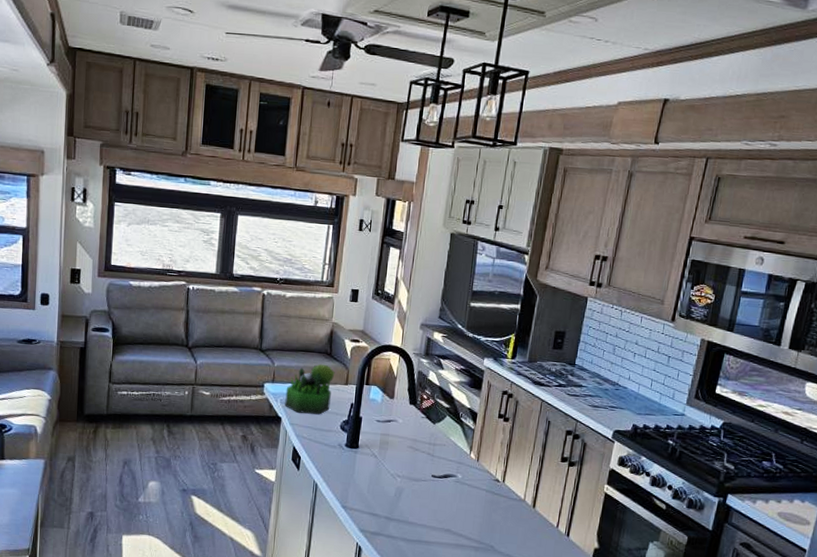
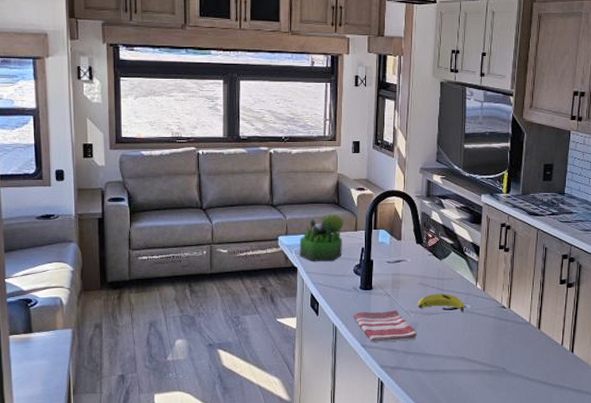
dish towel: none [335,470,402,507] -> present [353,310,417,342]
banana: none [404,459,456,482] -> present [417,293,465,313]

